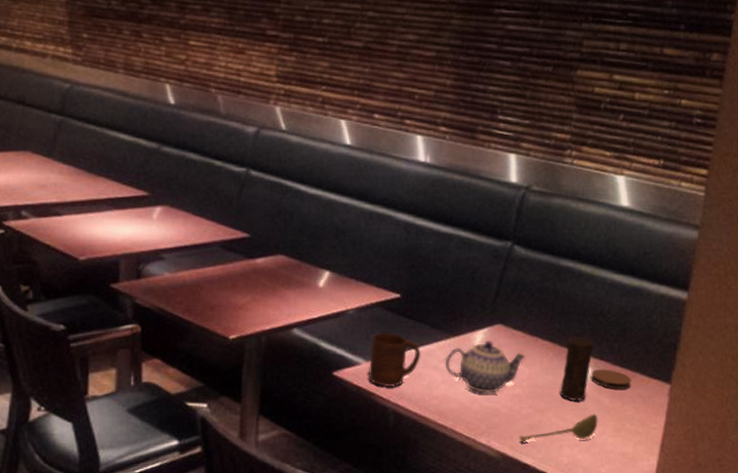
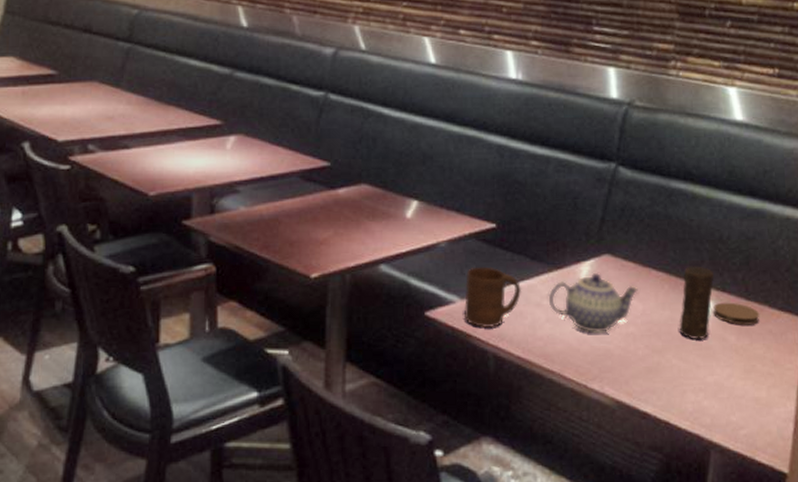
soupspoon: present [519,414,598,444] -> none [636,353,725,389]

